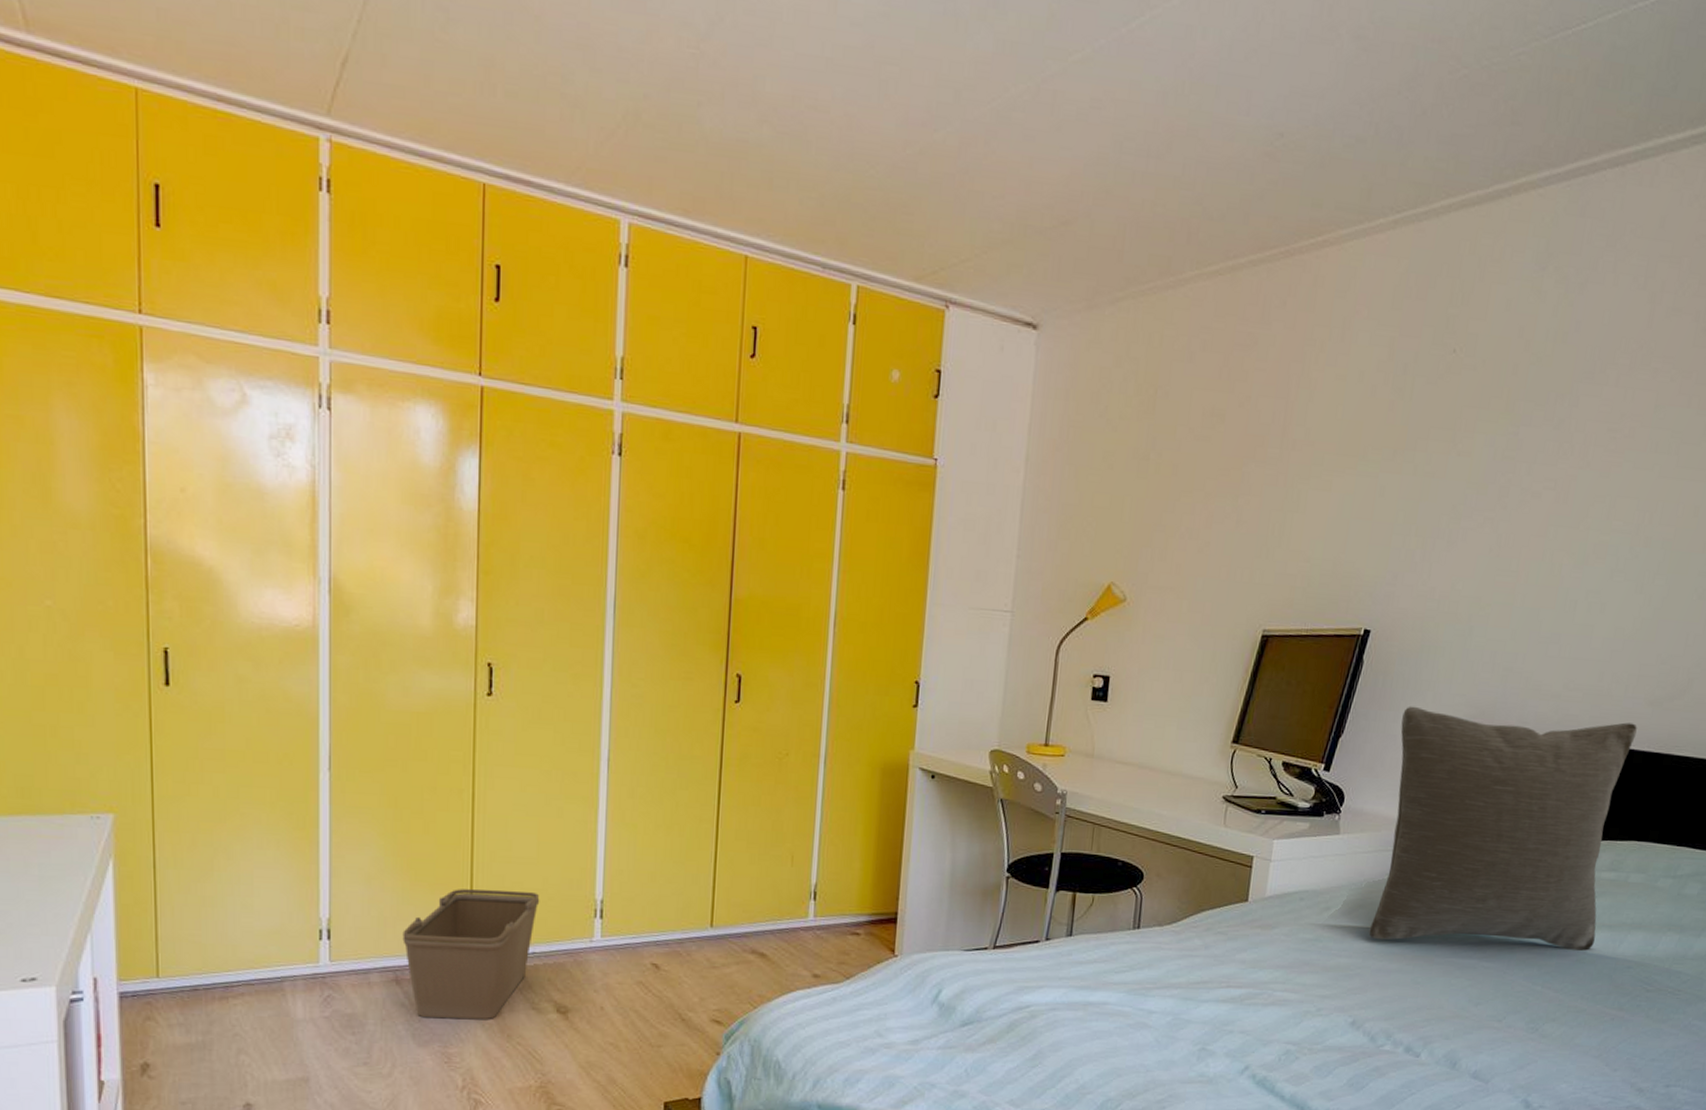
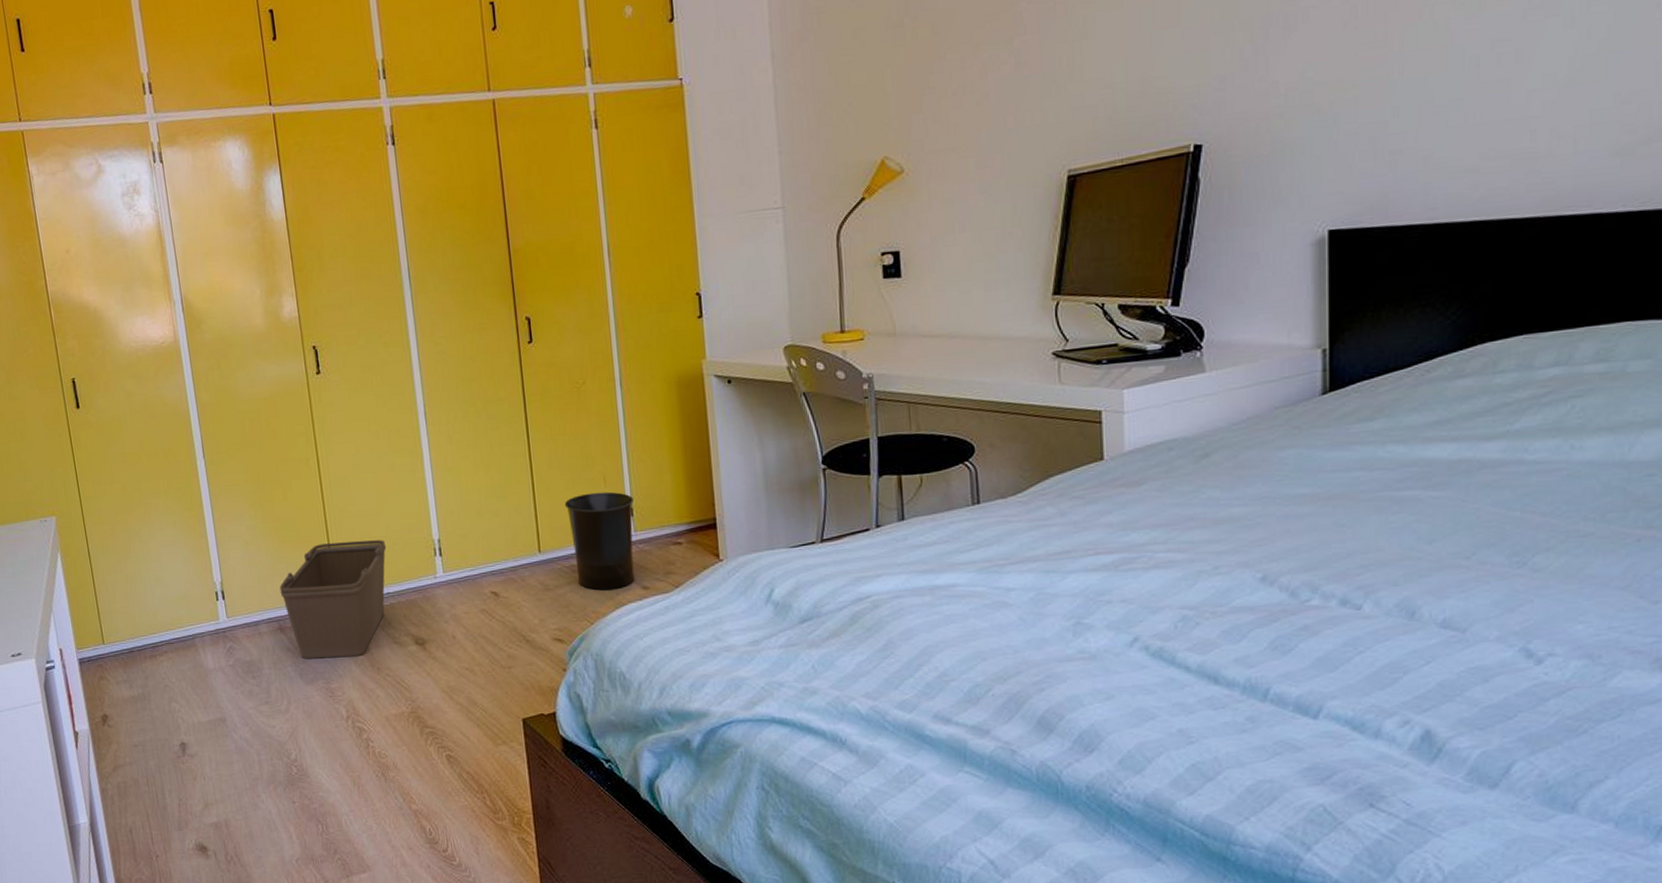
waste bin: none [746,870,819,975] -> present [564,491,635,591]
pillow: present [1368,706,1637,951] -> none [1262,182,1601,483]

